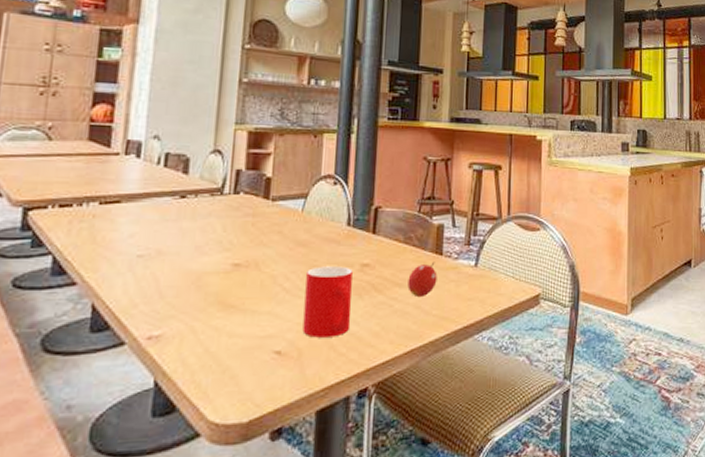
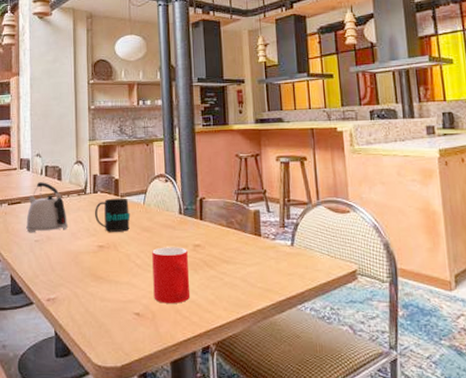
kettle: none [125,175,192,245] -> present [26,182,68,233]
mug: none [231,201,283,246] -> present [94,198,131,232]
fruit: present [407,262,437,298] -> none [233,242,259,273]

